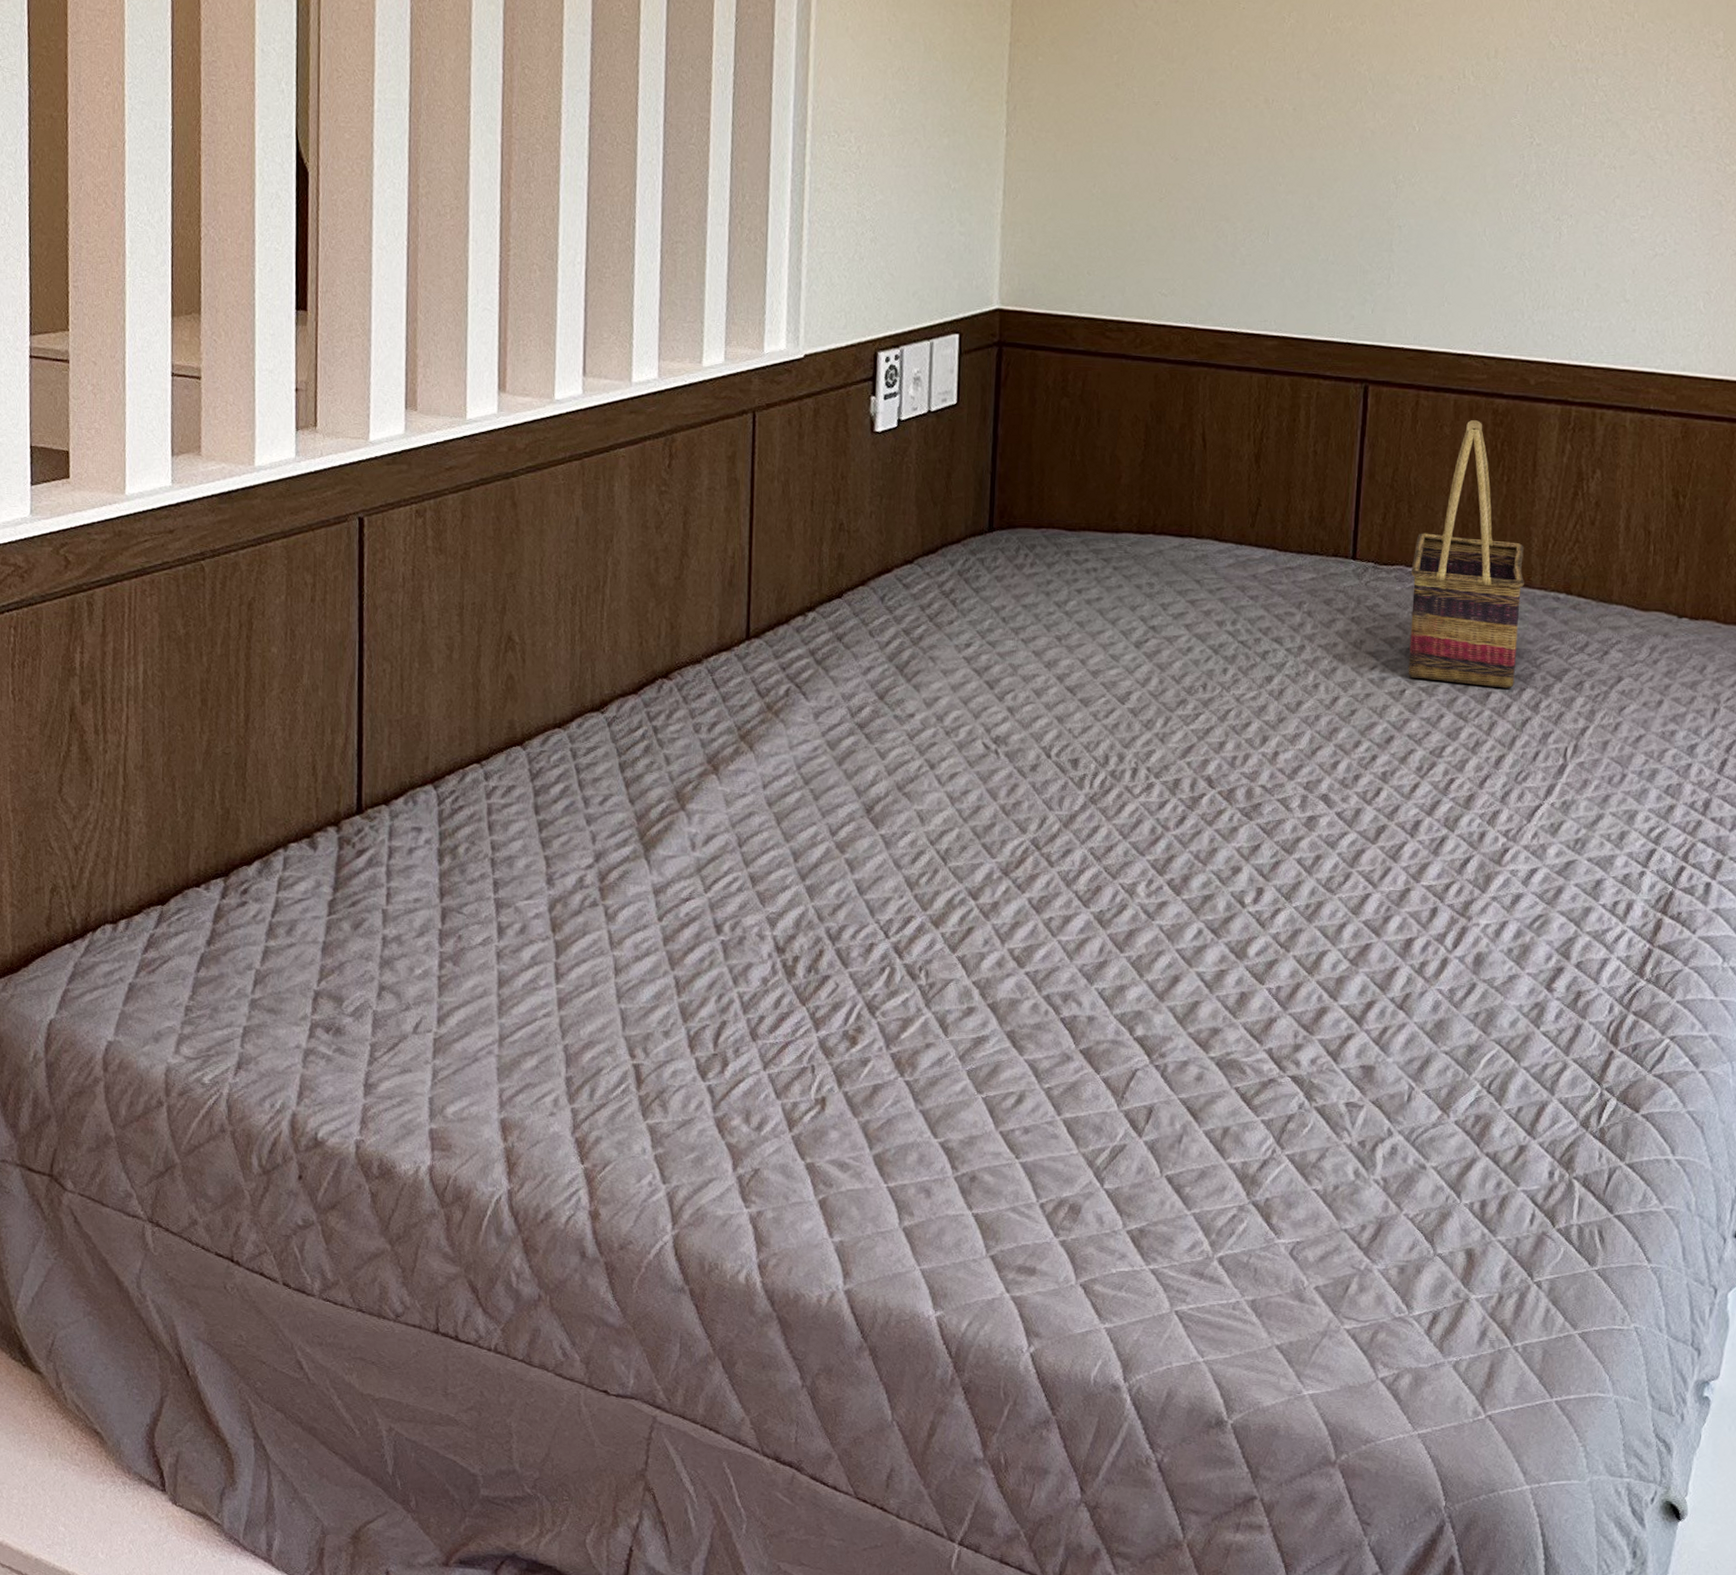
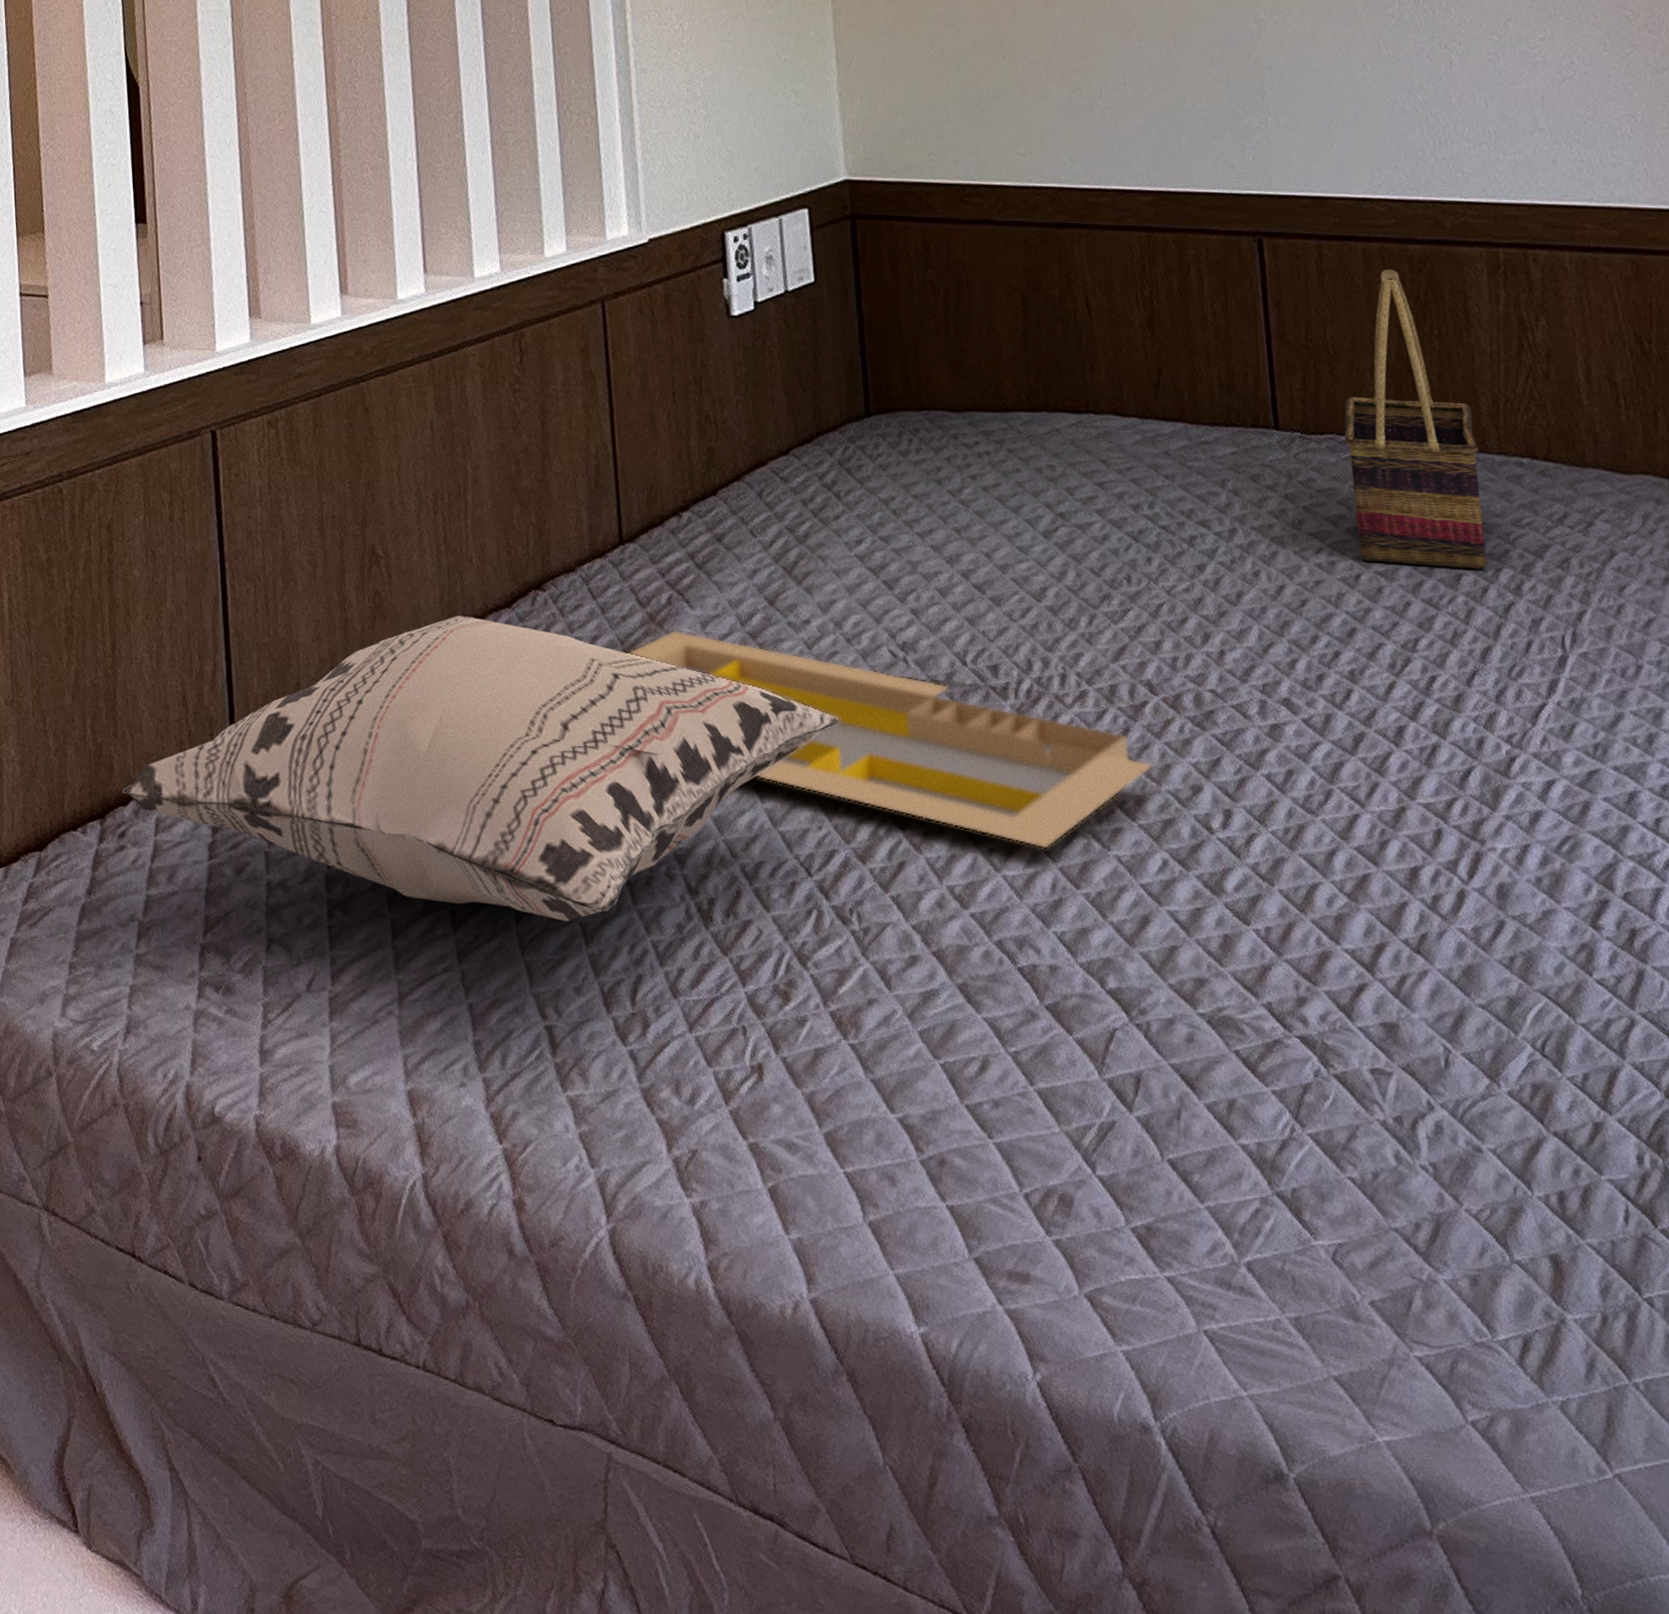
decorative pillow: none [247,700,932,975] -> present [122,616,841,921]
serving tray: none [743,719,1202,918] -> present [628,630,1154,849]

